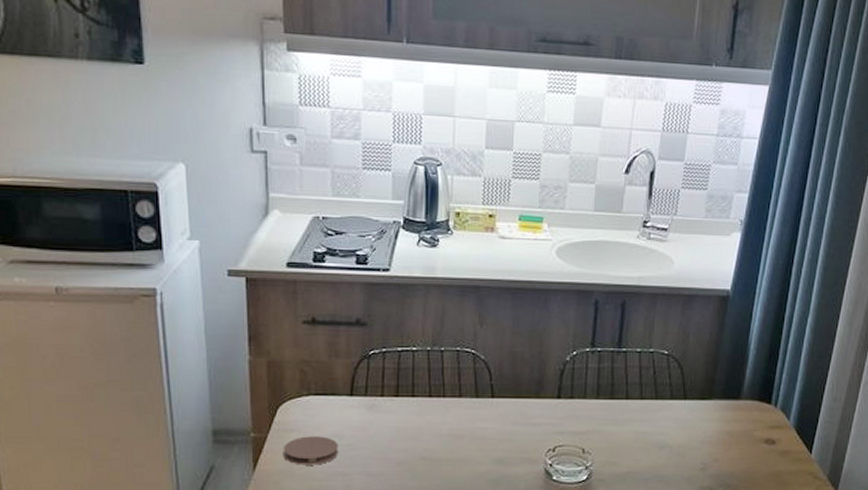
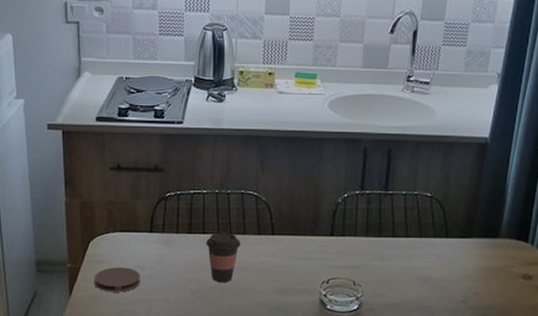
coffee cup: none [415,395,455,453] -> present [206,232,240,283]

